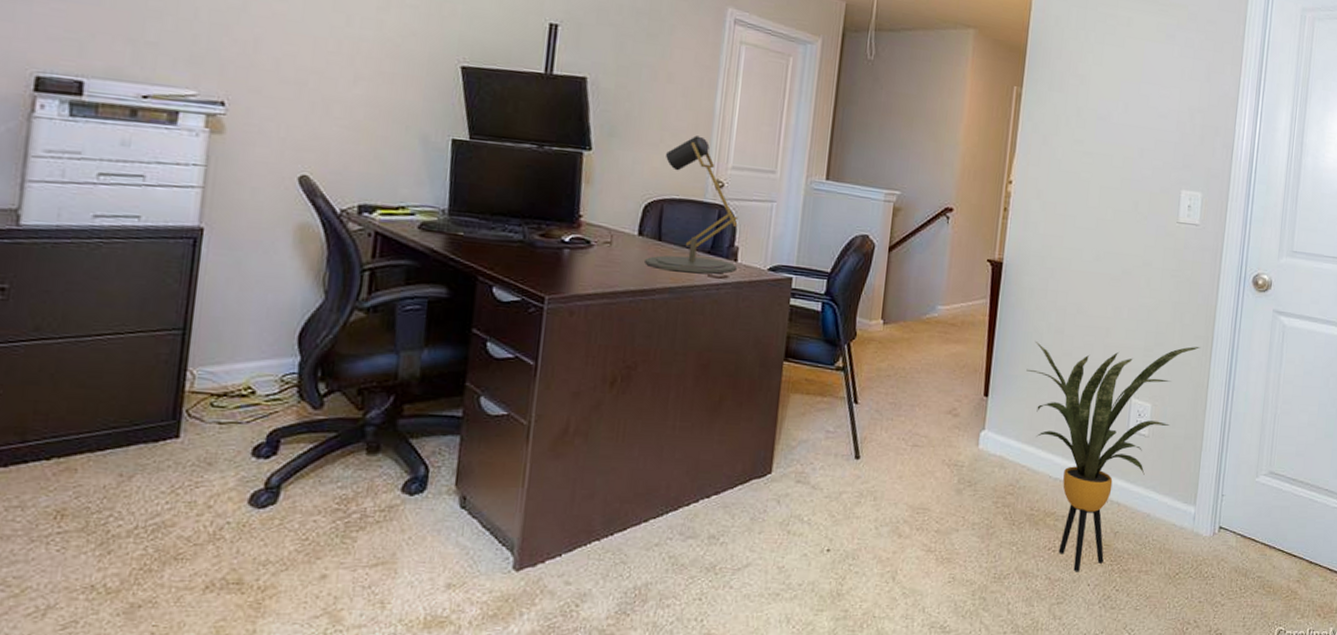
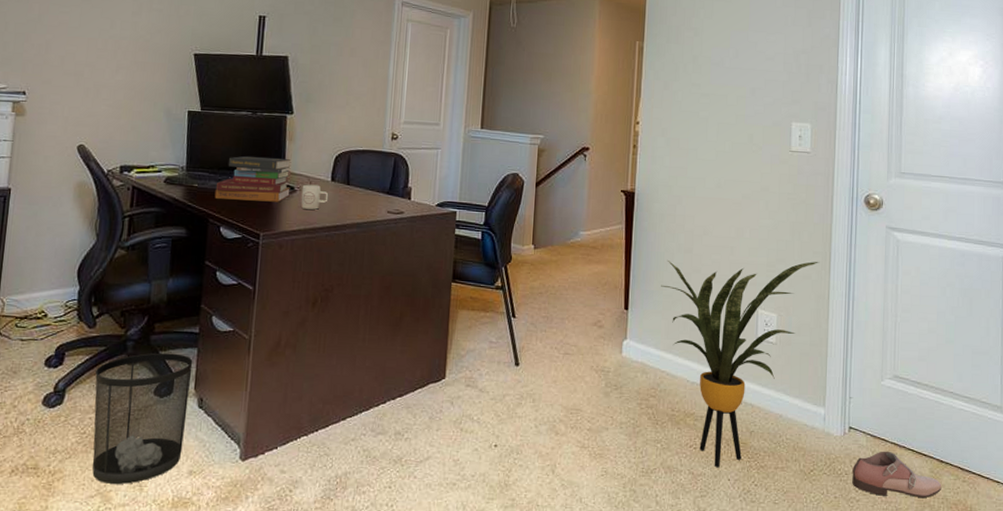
waste bin: none [317,440,454,601] -> present [92,352,193,484]
books: none [486,199,586,259] -> present [214,155,290,202]
mug: none [598,237,635,270] -> present [300,184,329,210]
desk lamp: present [645,135,738,274] -> none [337,98,410,211]
shoe: none [1218,552,1309,600] -> present [852,451,942,498]

